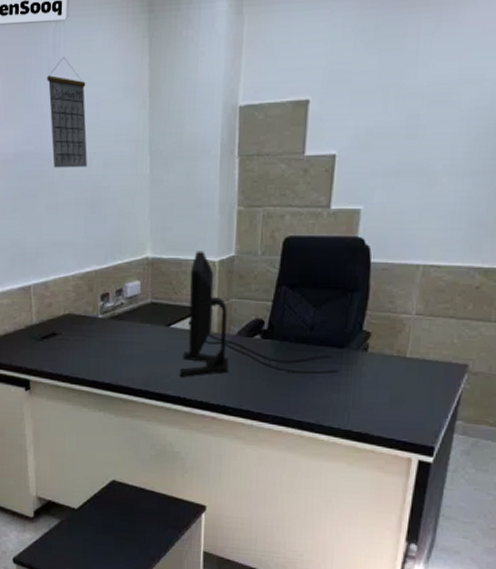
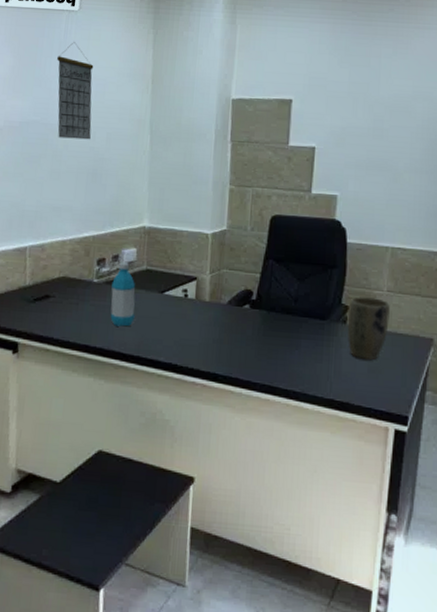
water bottle: none [116,296,142,362] -> present [110,262,136,327]
computer monitor: present [179,251,339,377] -> none [171,223,321,345]
plant pot: none [368,322,419,390] -> present [347,296,390,360]

